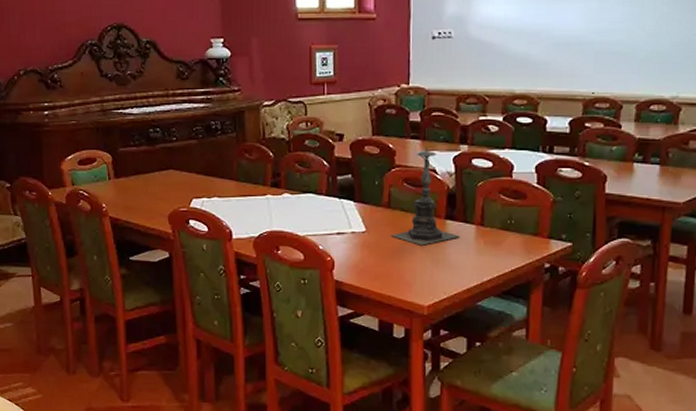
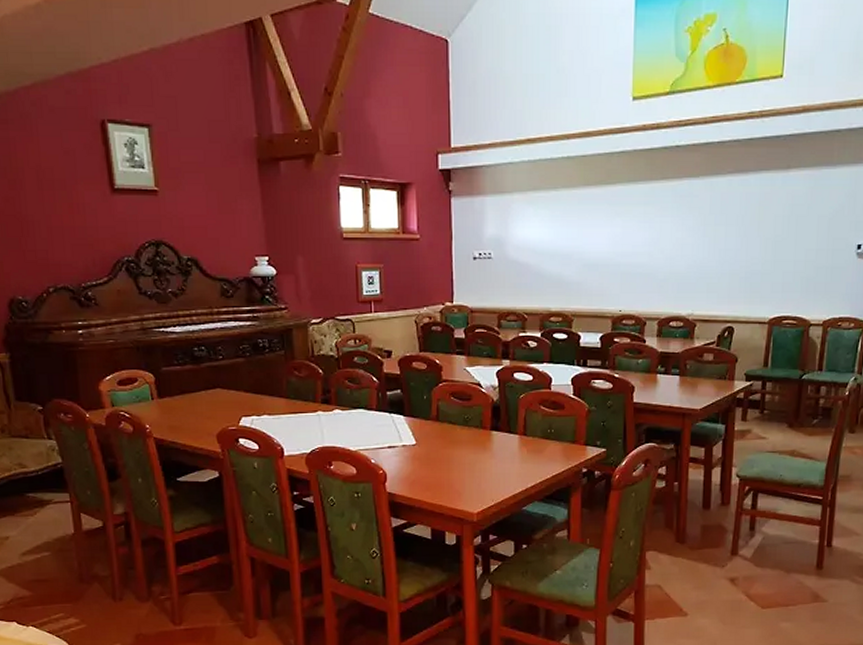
candle holder: present [391,147,461,246] -> none [440,362,505,456]

